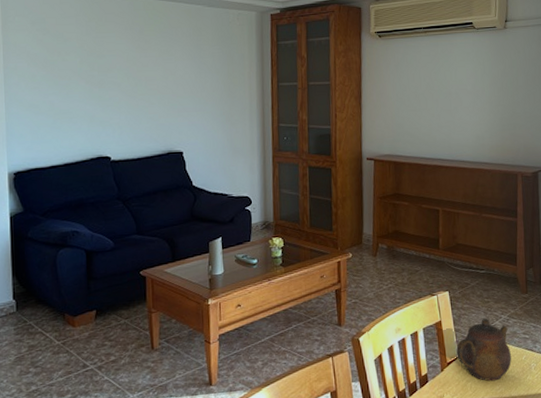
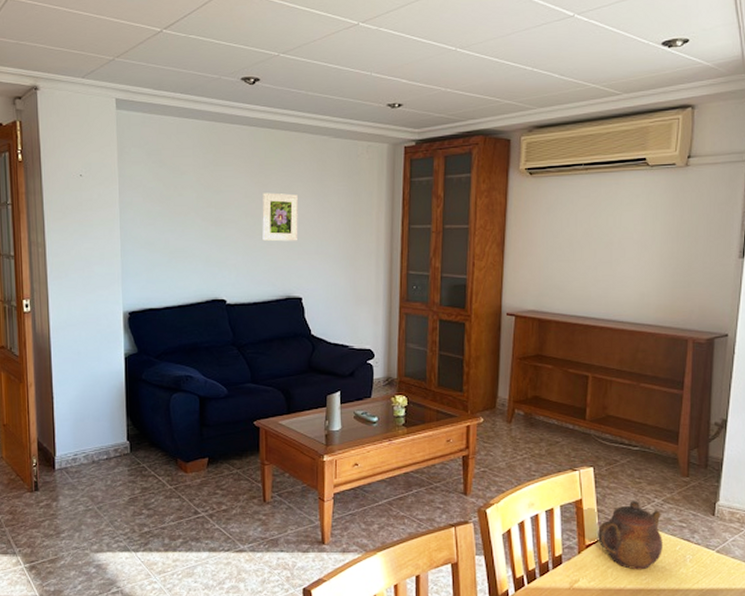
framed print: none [143,56,178,101] -> present [262,192,298,242]

